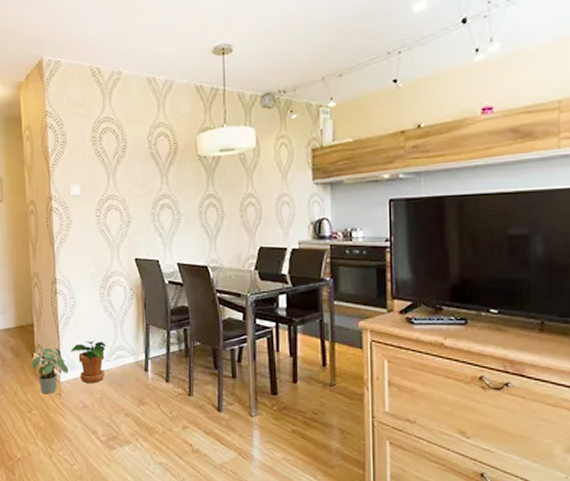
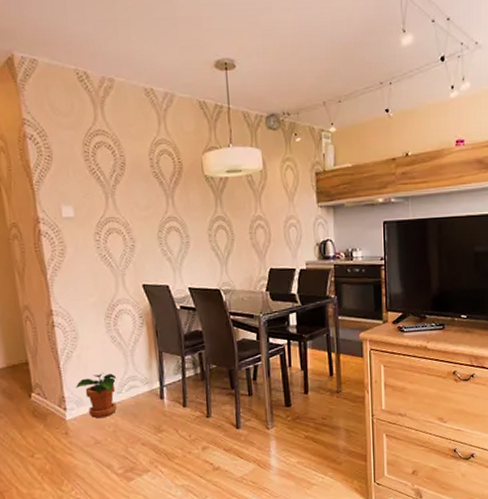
potted plant: present [31,347,69,394] -> none [29,384,75,436]

